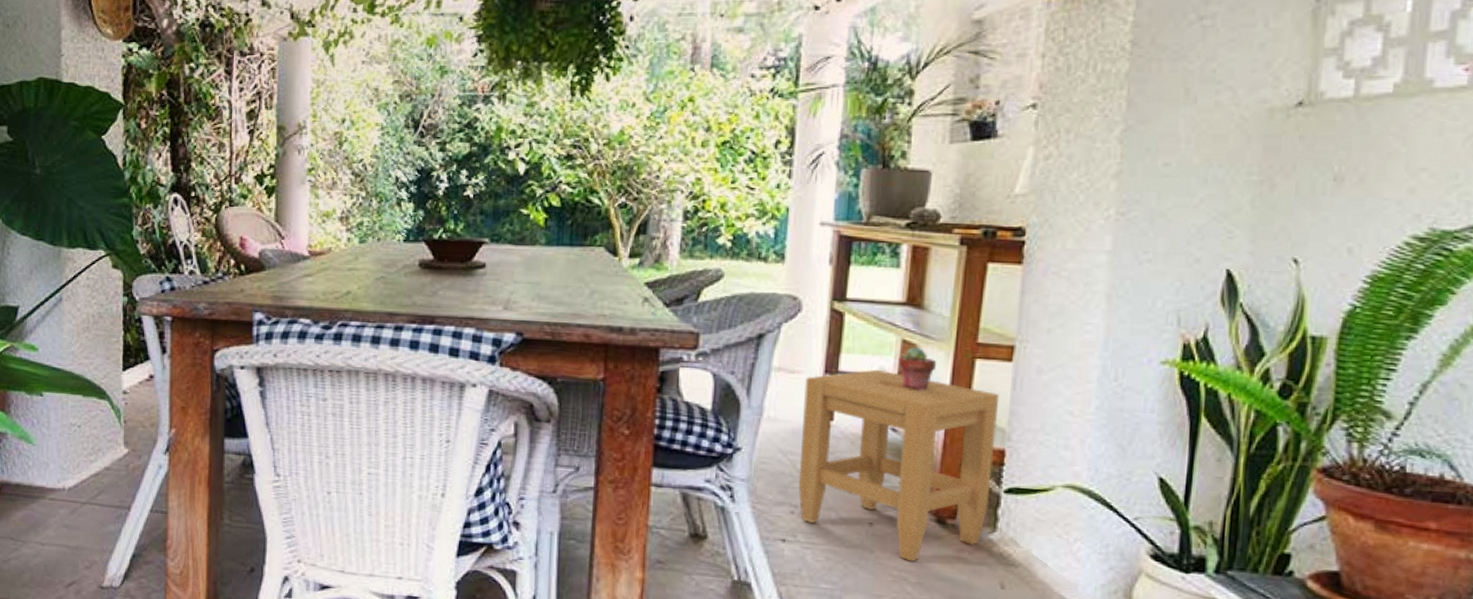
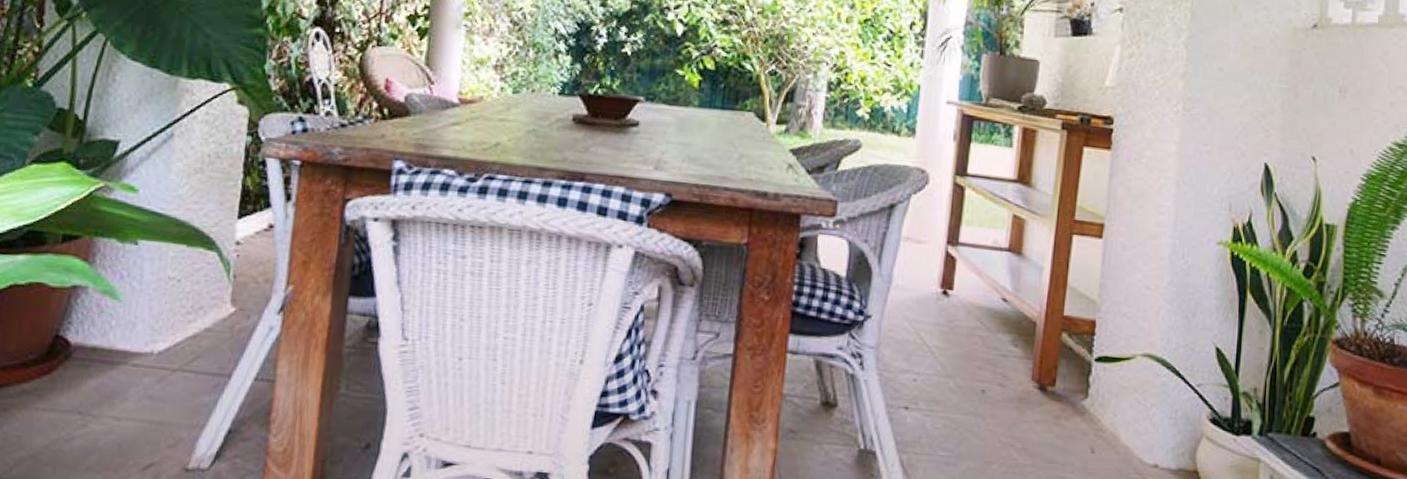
stool: present [798,369,1000,562] -> none [921,241,1092,428]
potted succulent: present [898,347,937,390] -> none [1009,222,1042,263]

